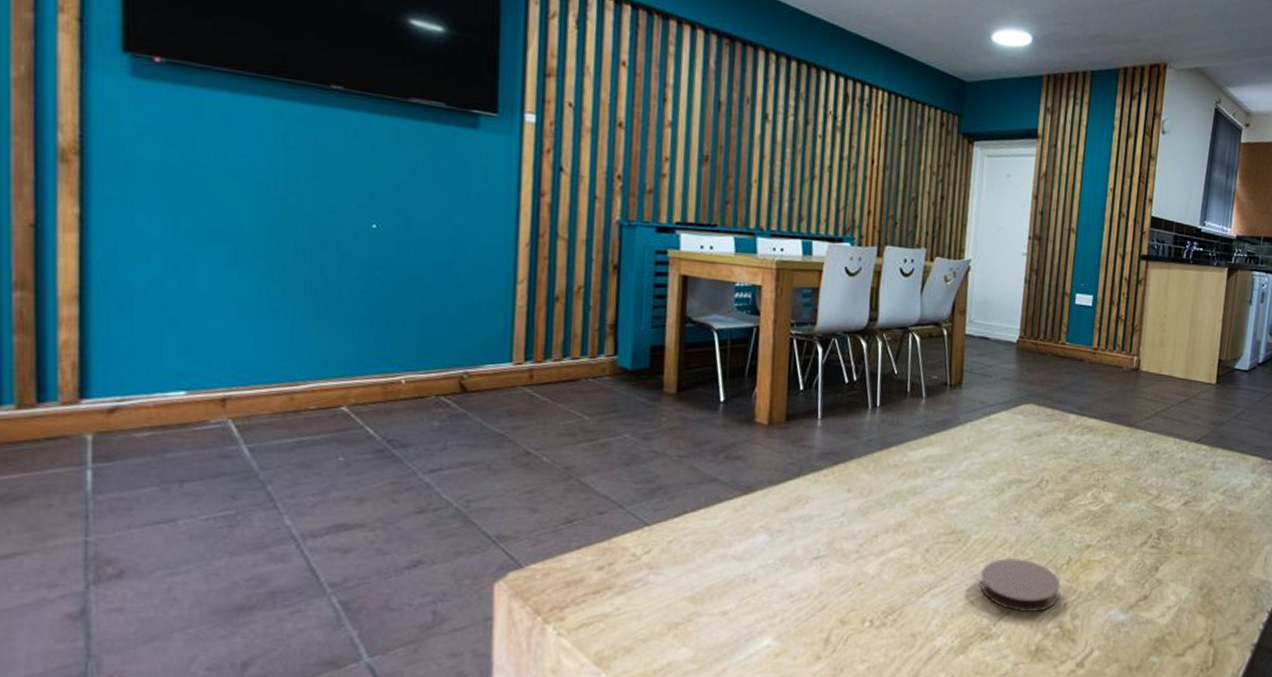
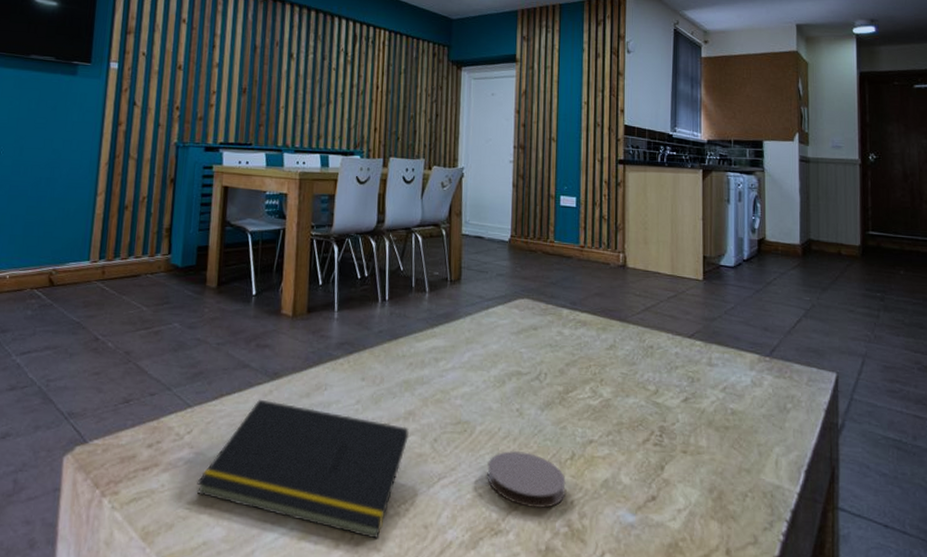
notepad: none [658,514,899,650] -> present [197,399,410,539]

